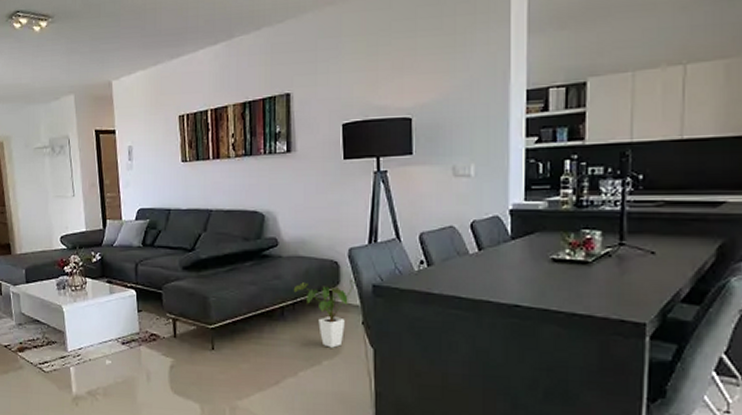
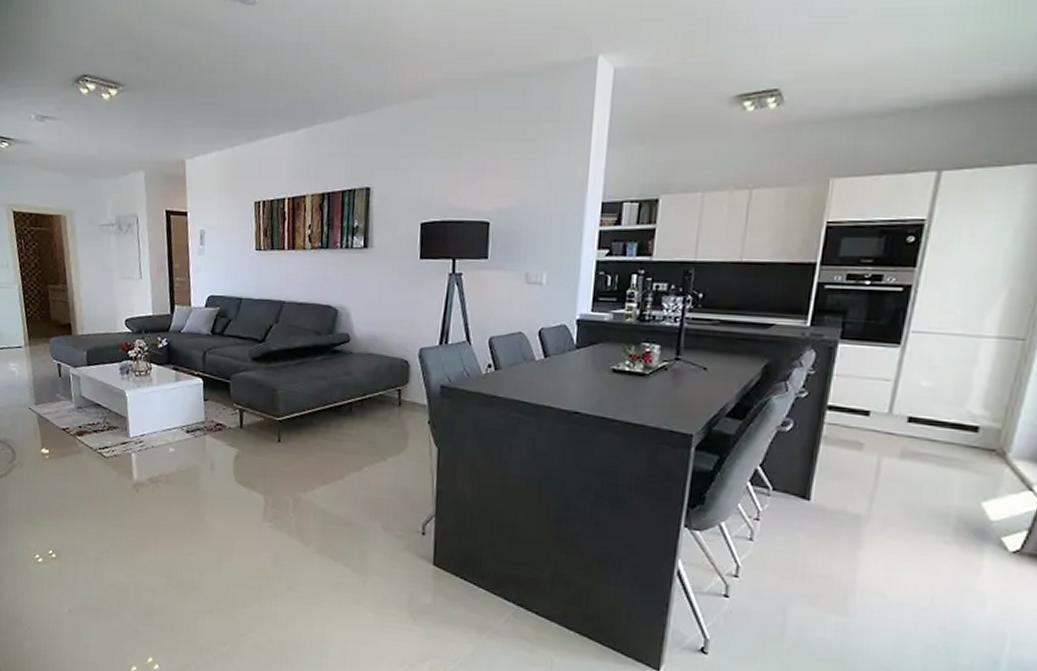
house plant: present [293,279,356,348] -> none [362,378,425,445]

